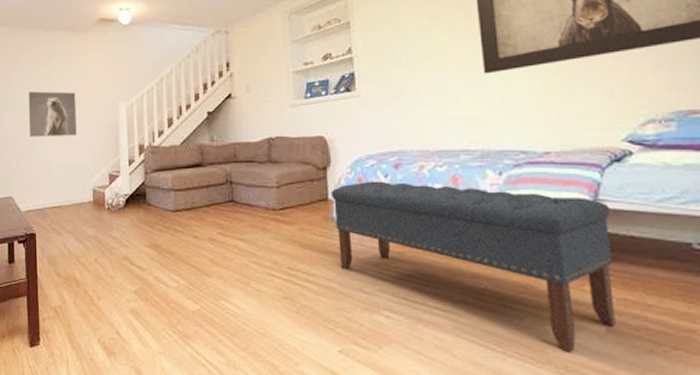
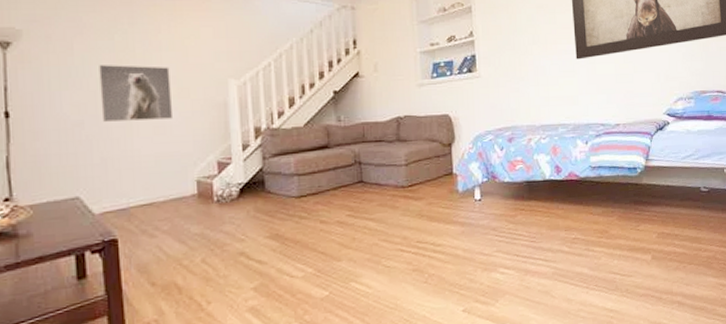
bench: present [330,181,616,352] -> none [455,154,657,278]

